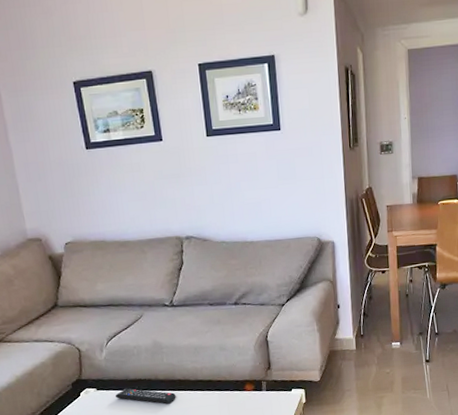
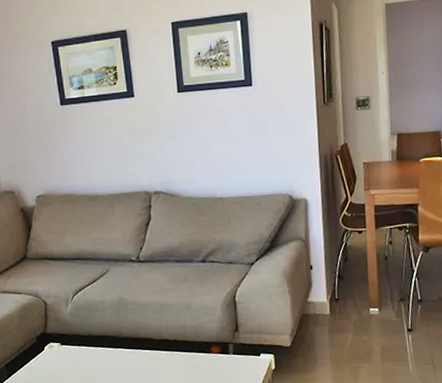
remote control: present [115,388,176,404] -> none [78,344,140,363]

